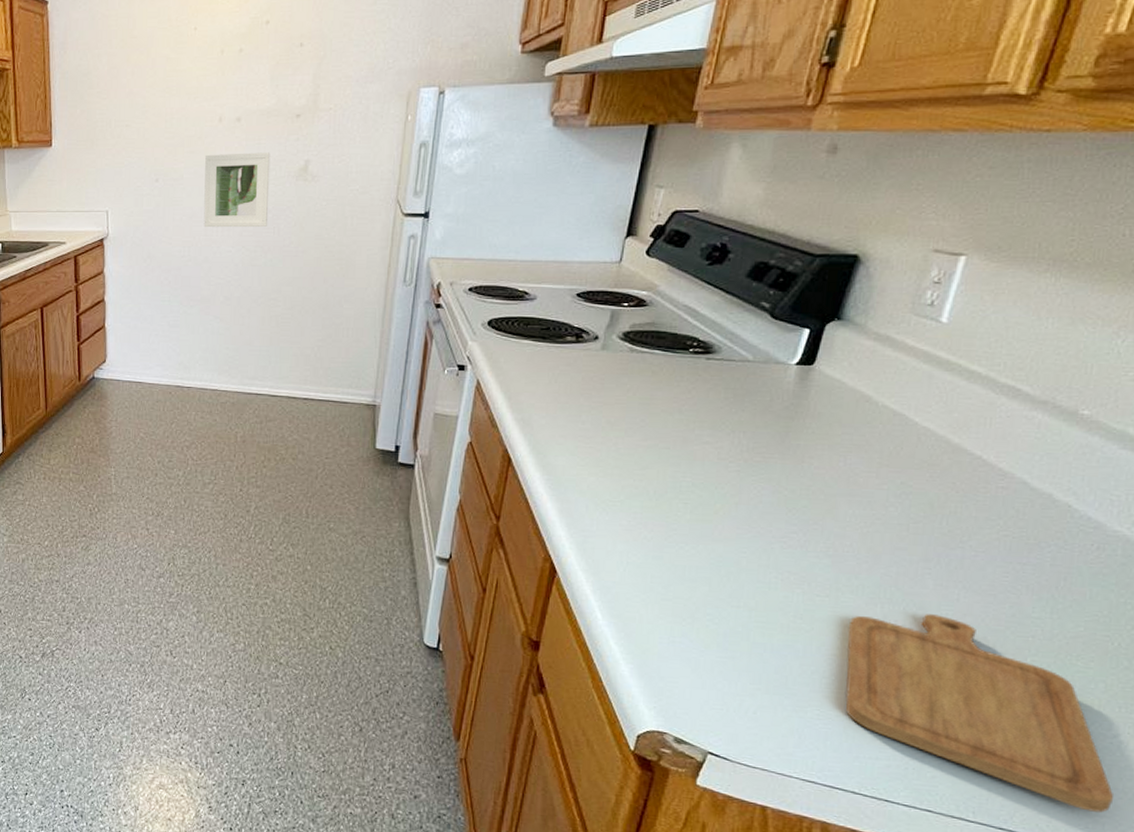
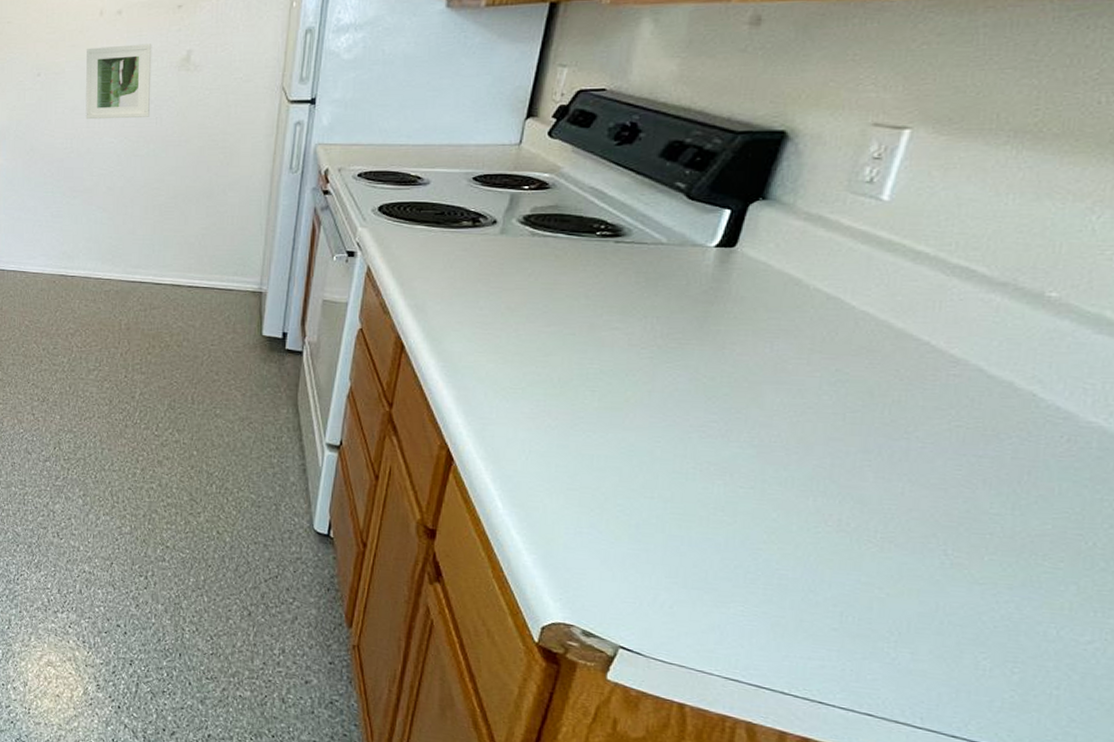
chopping board: present [845,614,1115,813] -> none [772,508,1089,724]

